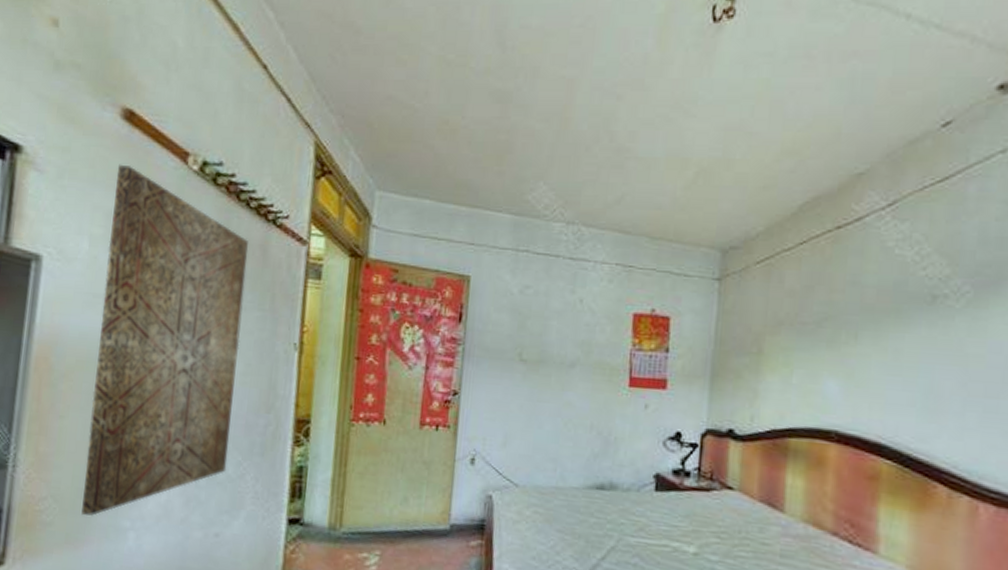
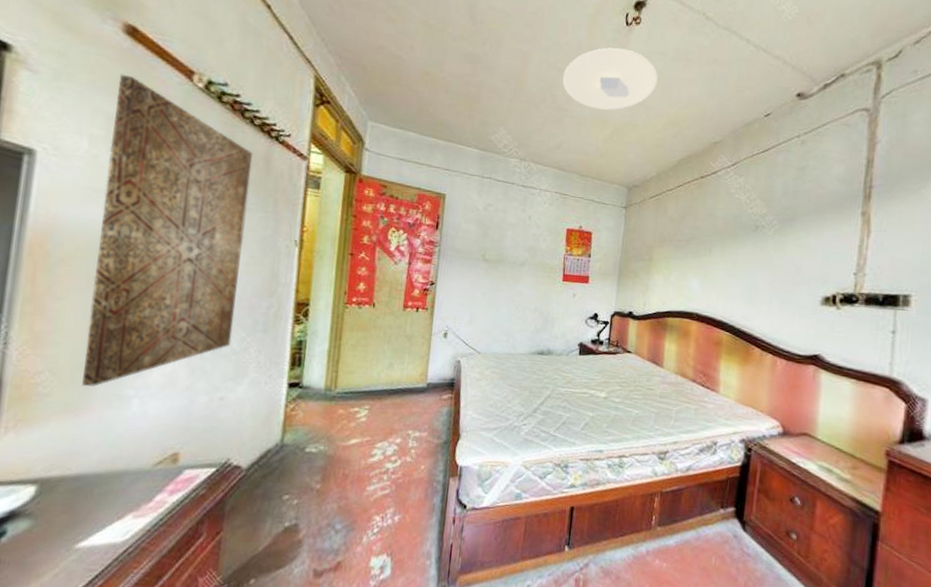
ceiling light: none [623,55,764,144] -> present [563,47,658,111]

